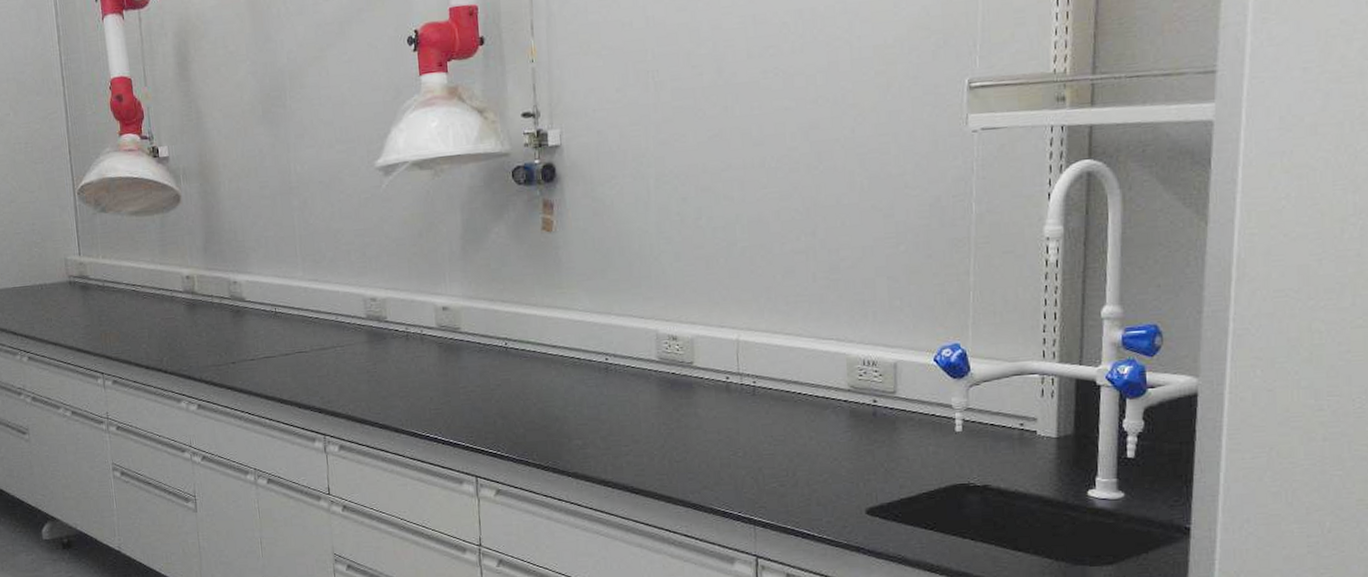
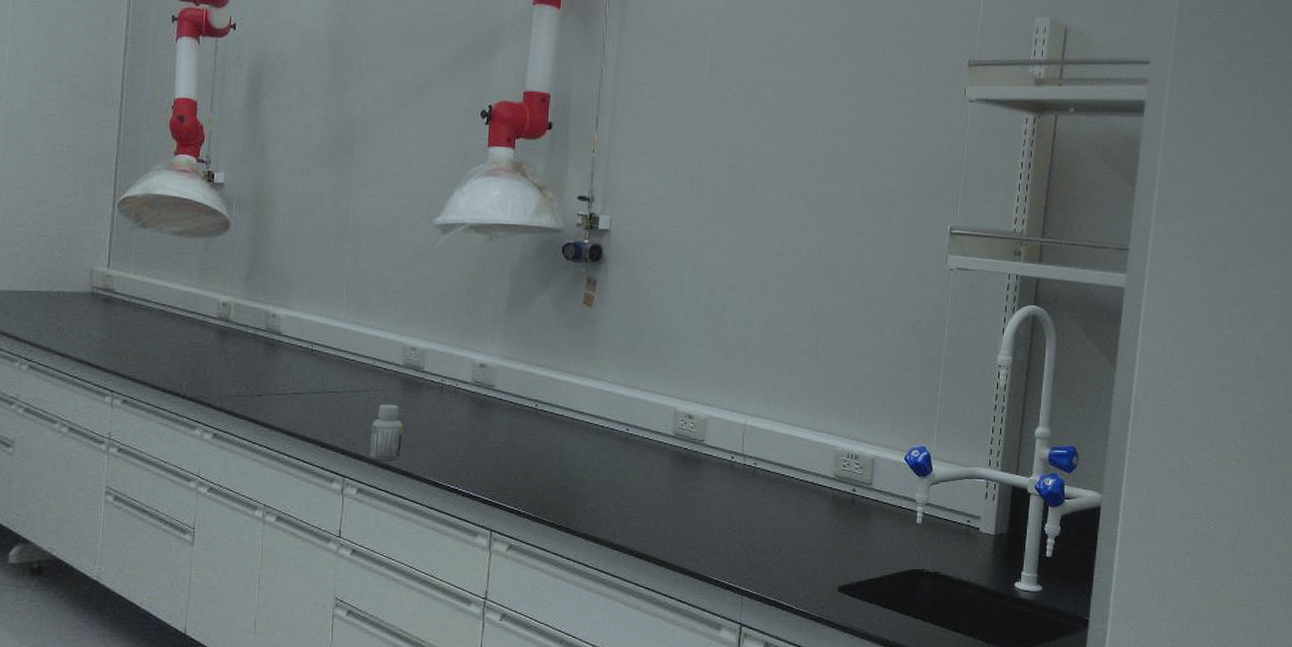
medicine bottle: none [343,358,376,417] -> present [369,404,403,462]

